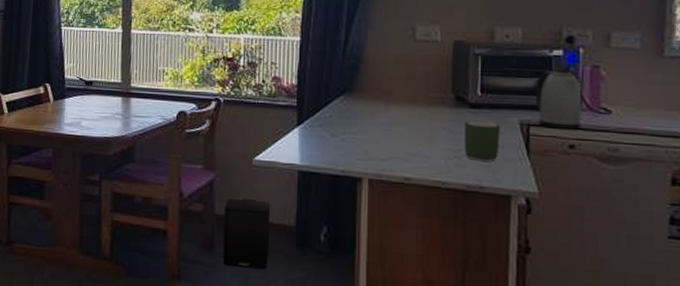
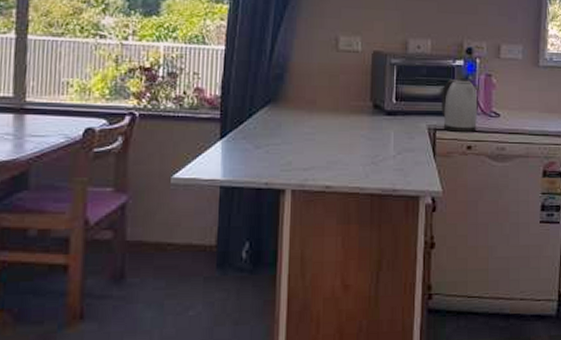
pedal bin: present [222,198,271,270] -> none [134,221,190,297]
mug: present [465,120,500,161] -> none [381,127,411,165]

